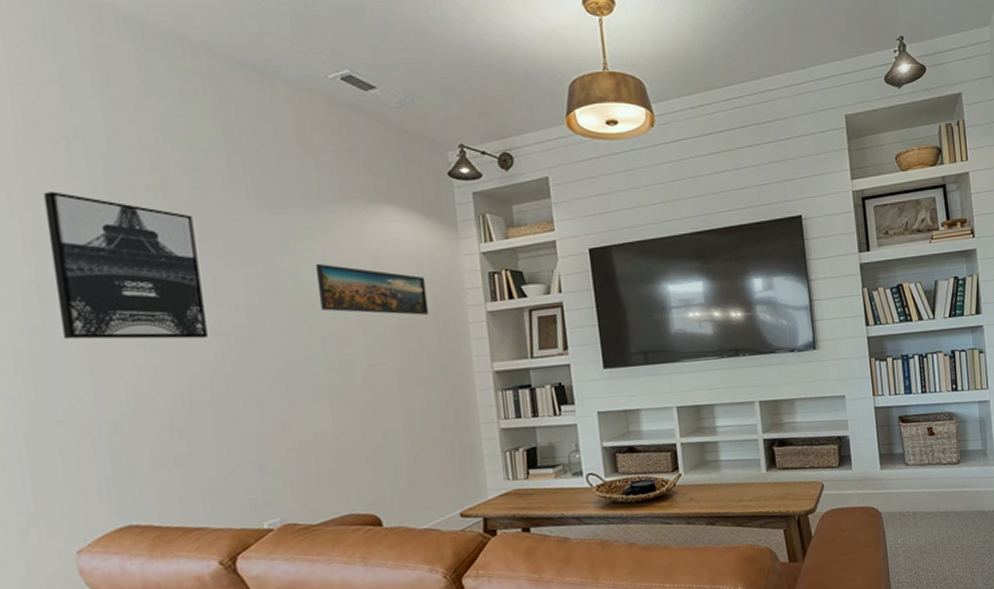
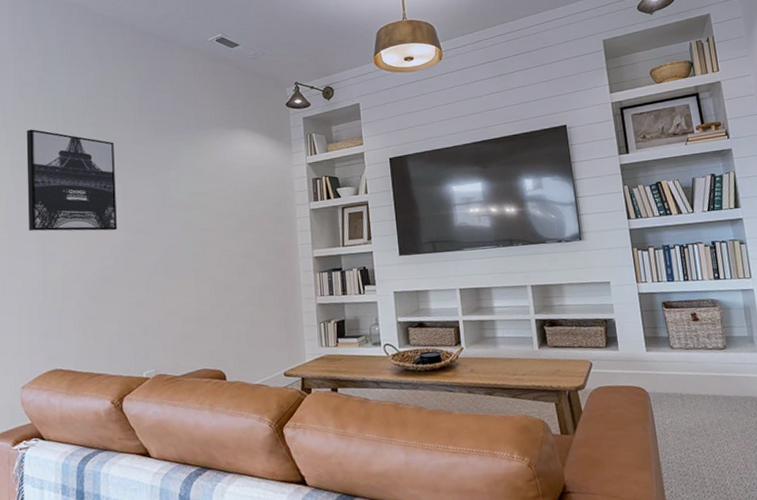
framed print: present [315,263,429,315] -> none [191,174,268,213]

